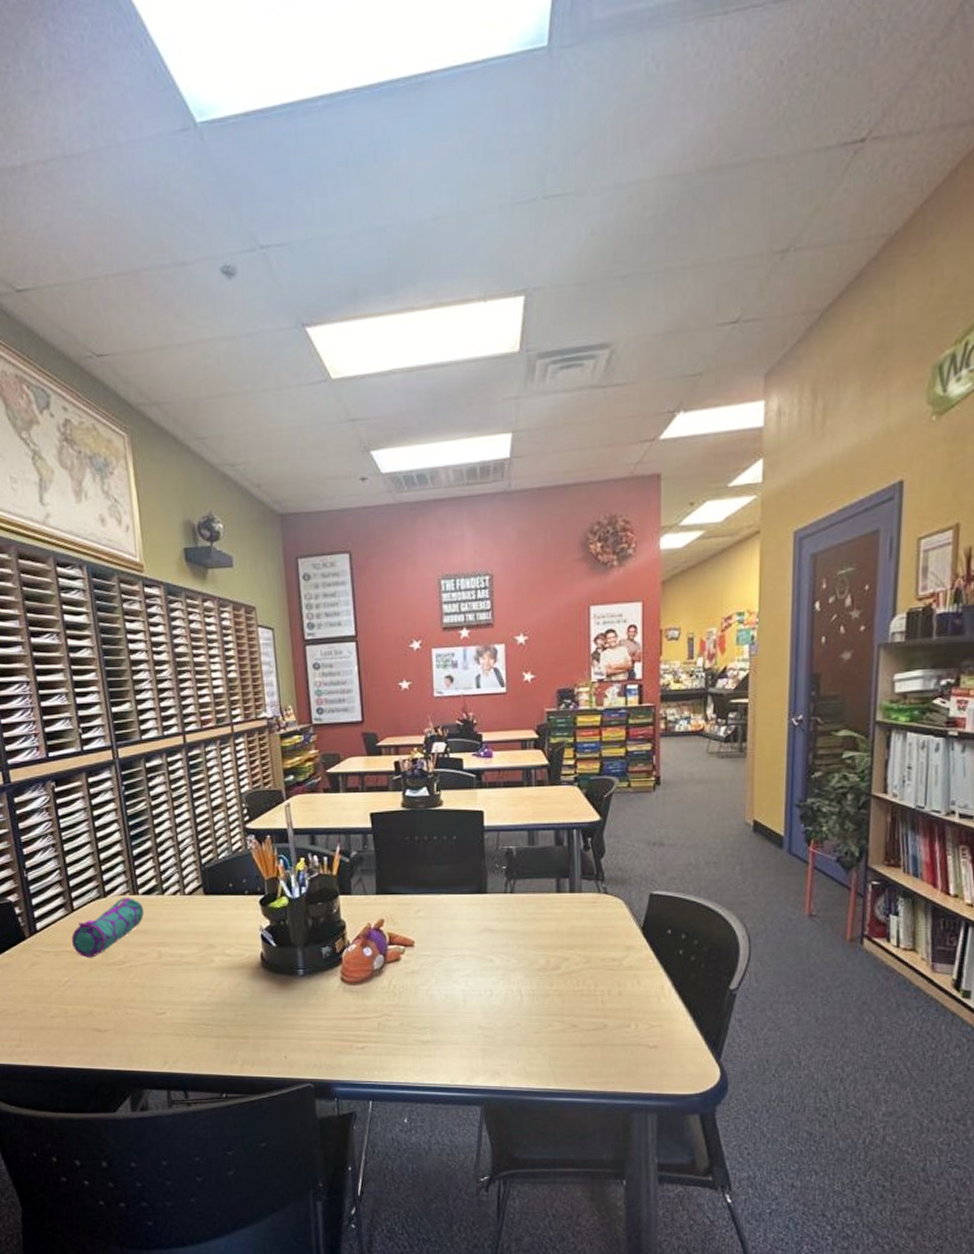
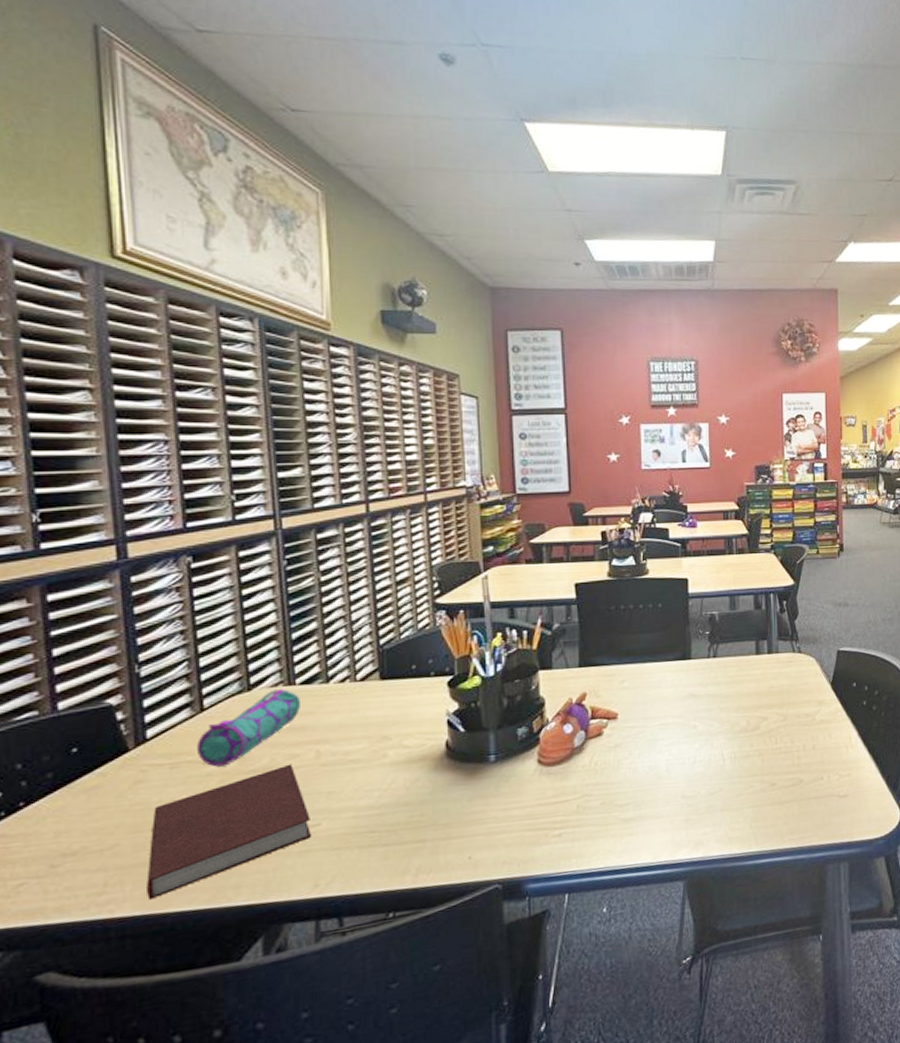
notebook: none [46,960,160,1056] -> present [147,764,312,900]

